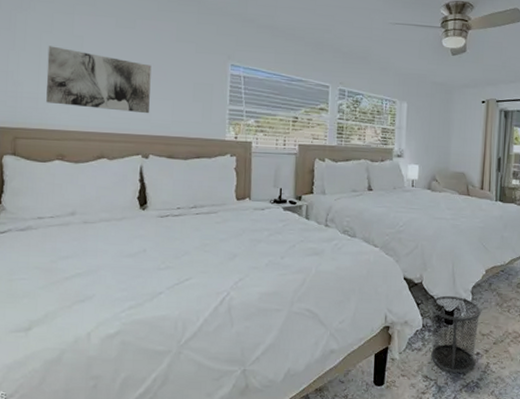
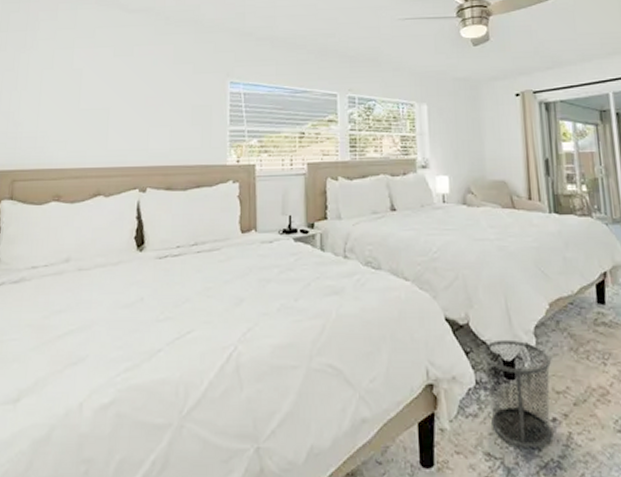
wall art: present [46,46,152,114] -> none [45,82,149,144]

